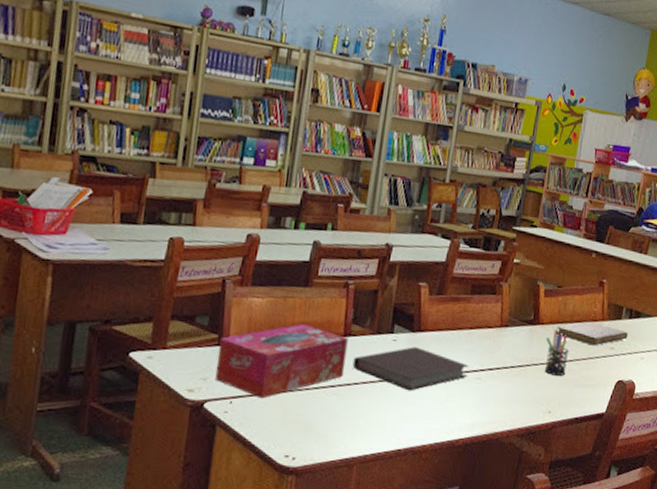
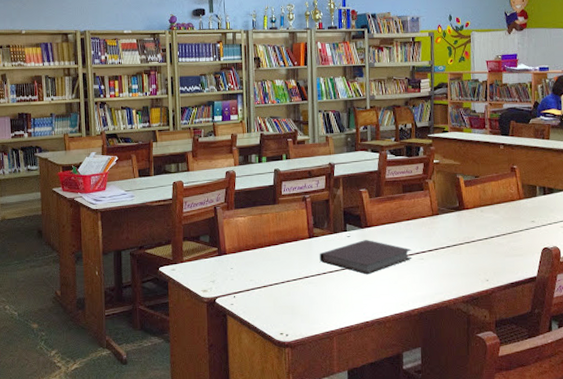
tissue box: present [214,323,348,399] -> none [219,232,314,292]
pen holder: present [544,329,570,376] -> none [473,211,495,250]
notebook: present [556,321,628,346] -> none [480,201,545,221]

